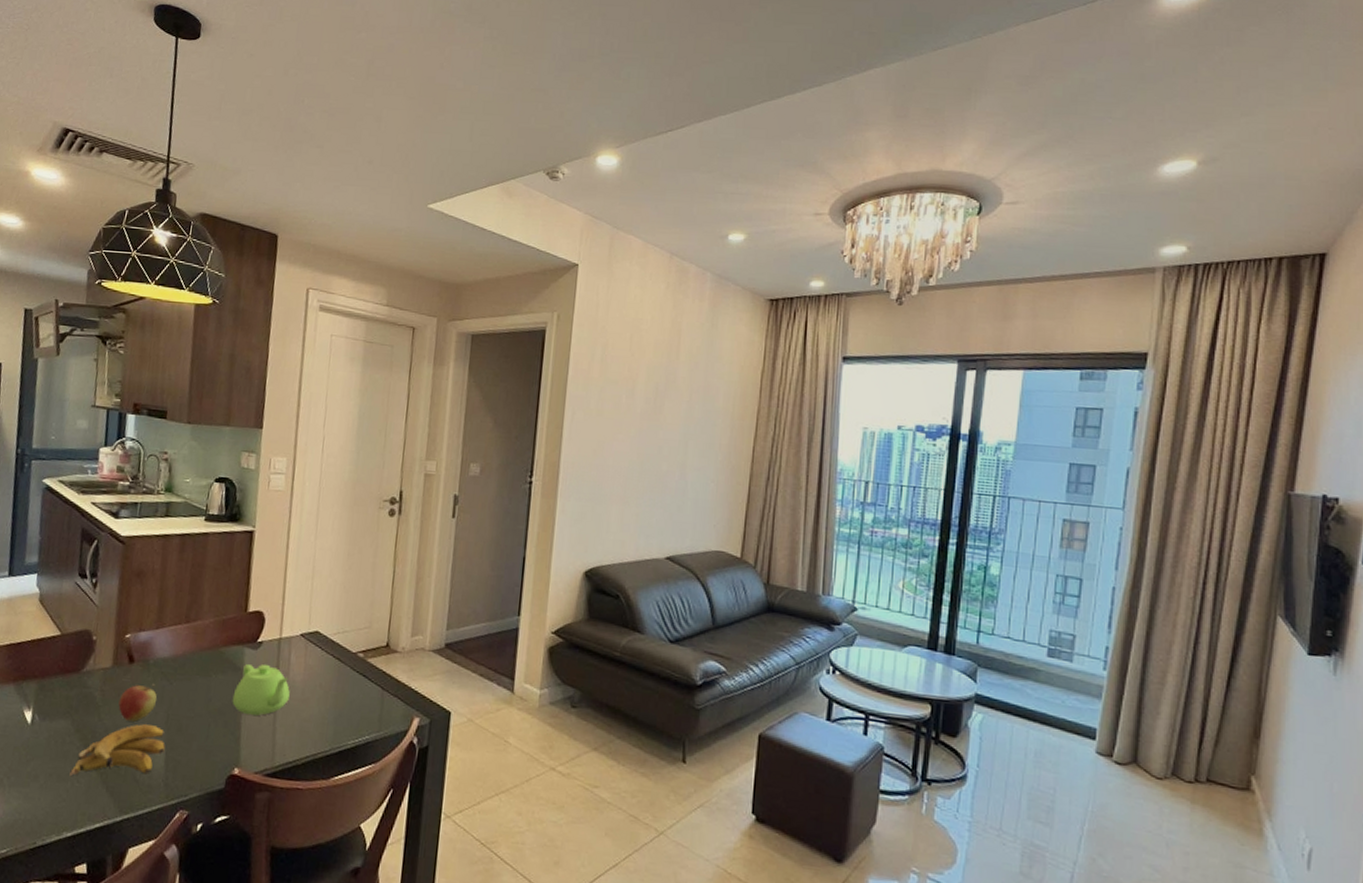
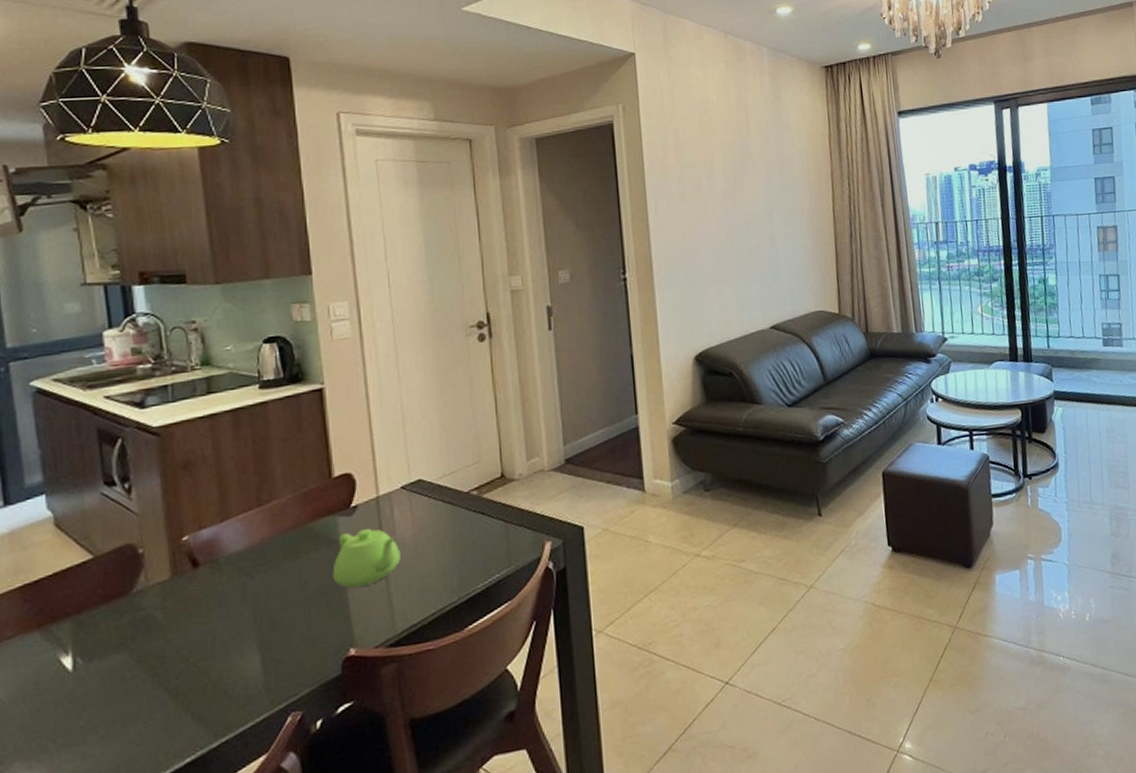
banana: present [69,724,165,777] -> none [139,629,259,716]
apple: present [118,684,157,722] -> none [188,584,238,634]

